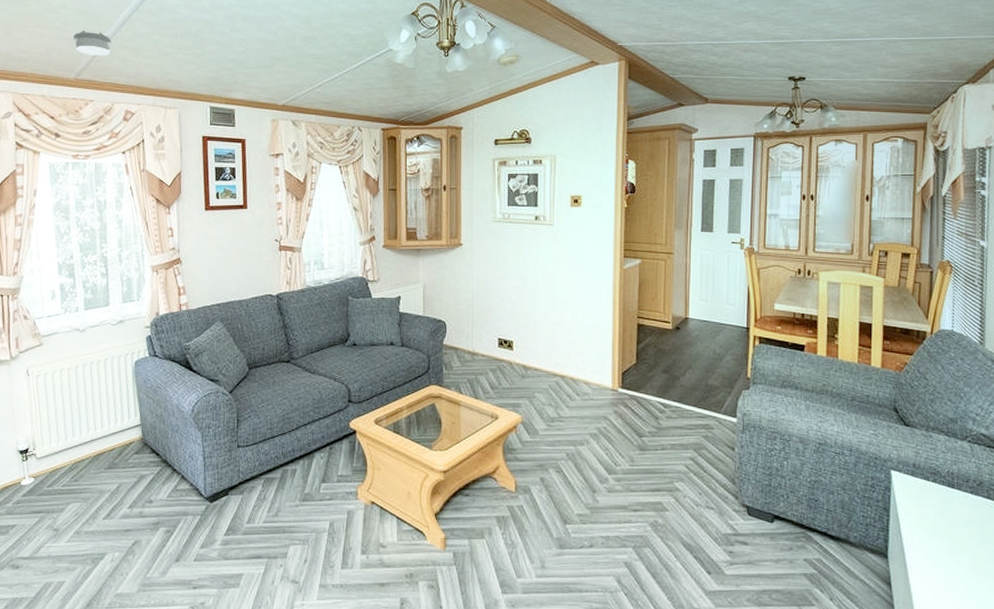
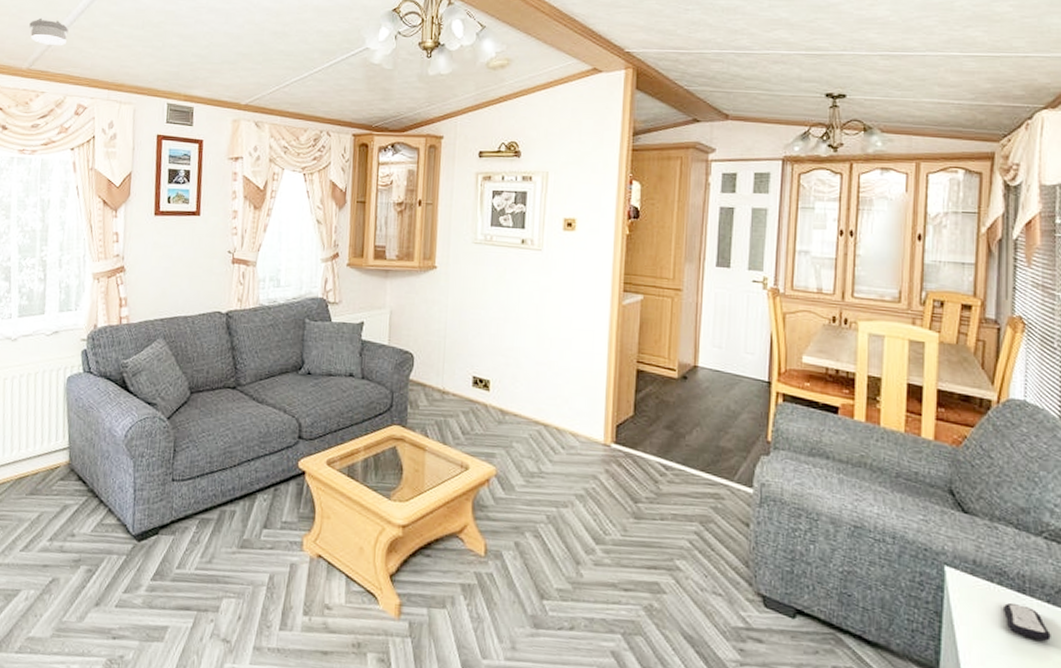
remote control: none [938,497,974,524] -> present [1004,603,1051,641]

